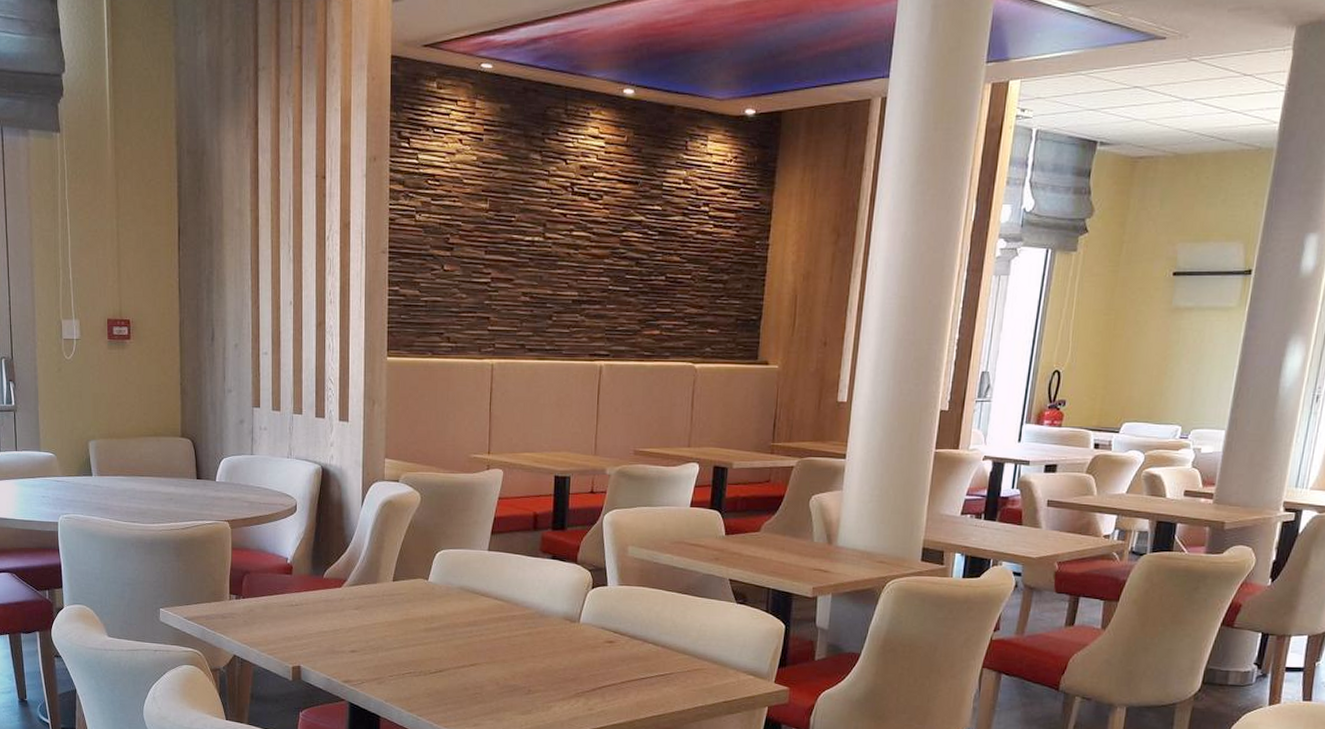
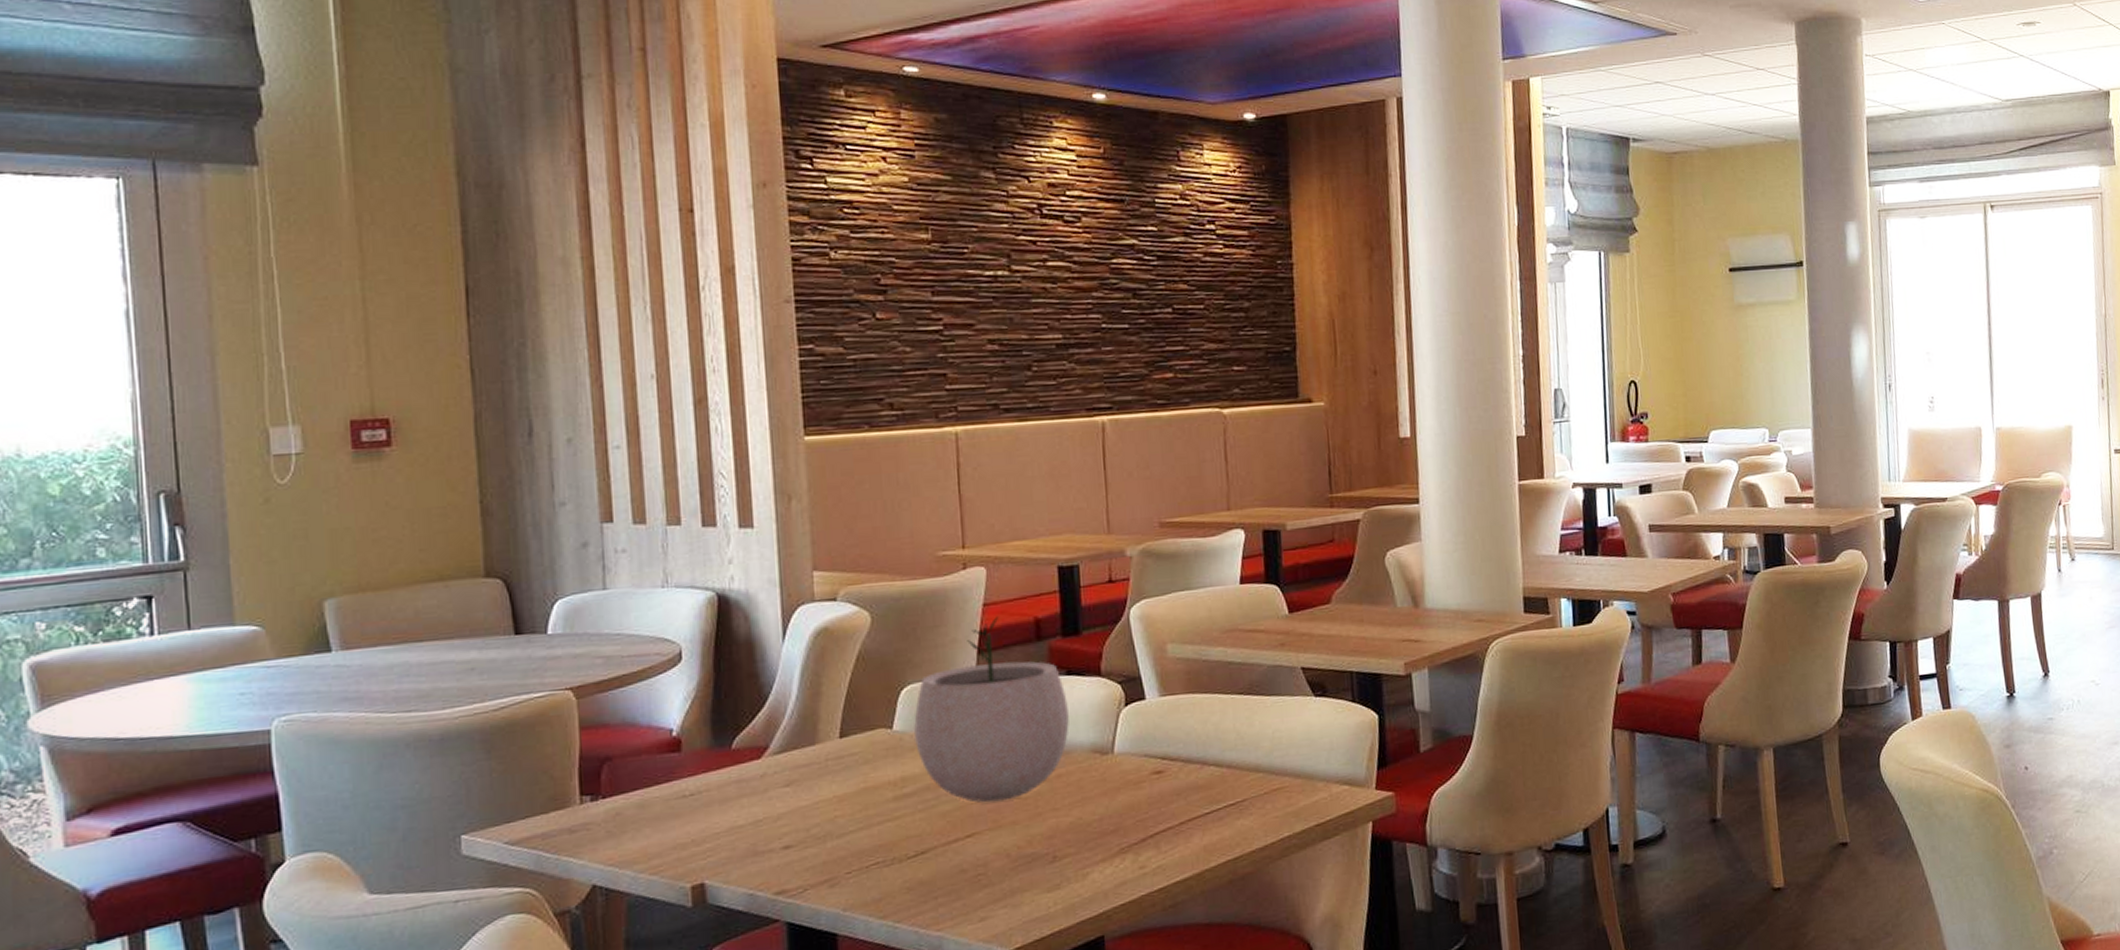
plant pot: none [442,508,551,644] -> present [914,616,1069,803]

